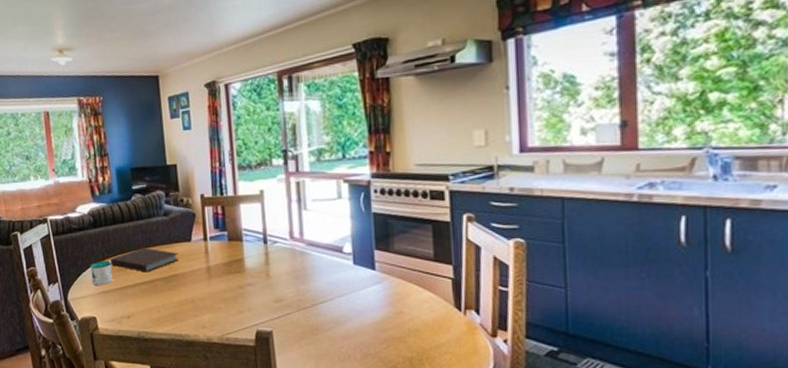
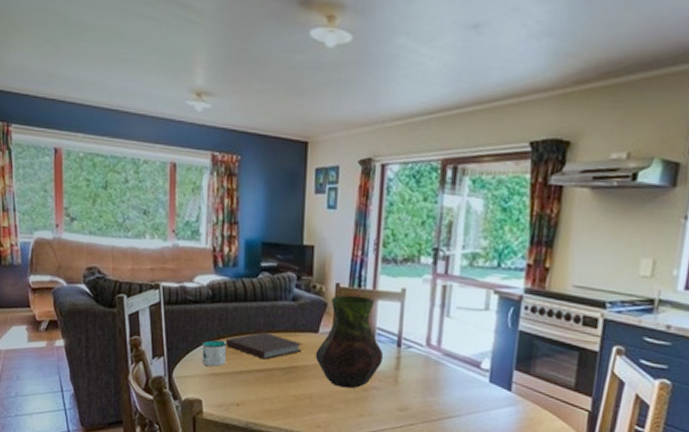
vase: none [191,202,253,288] -> present [315,295,384,389]

